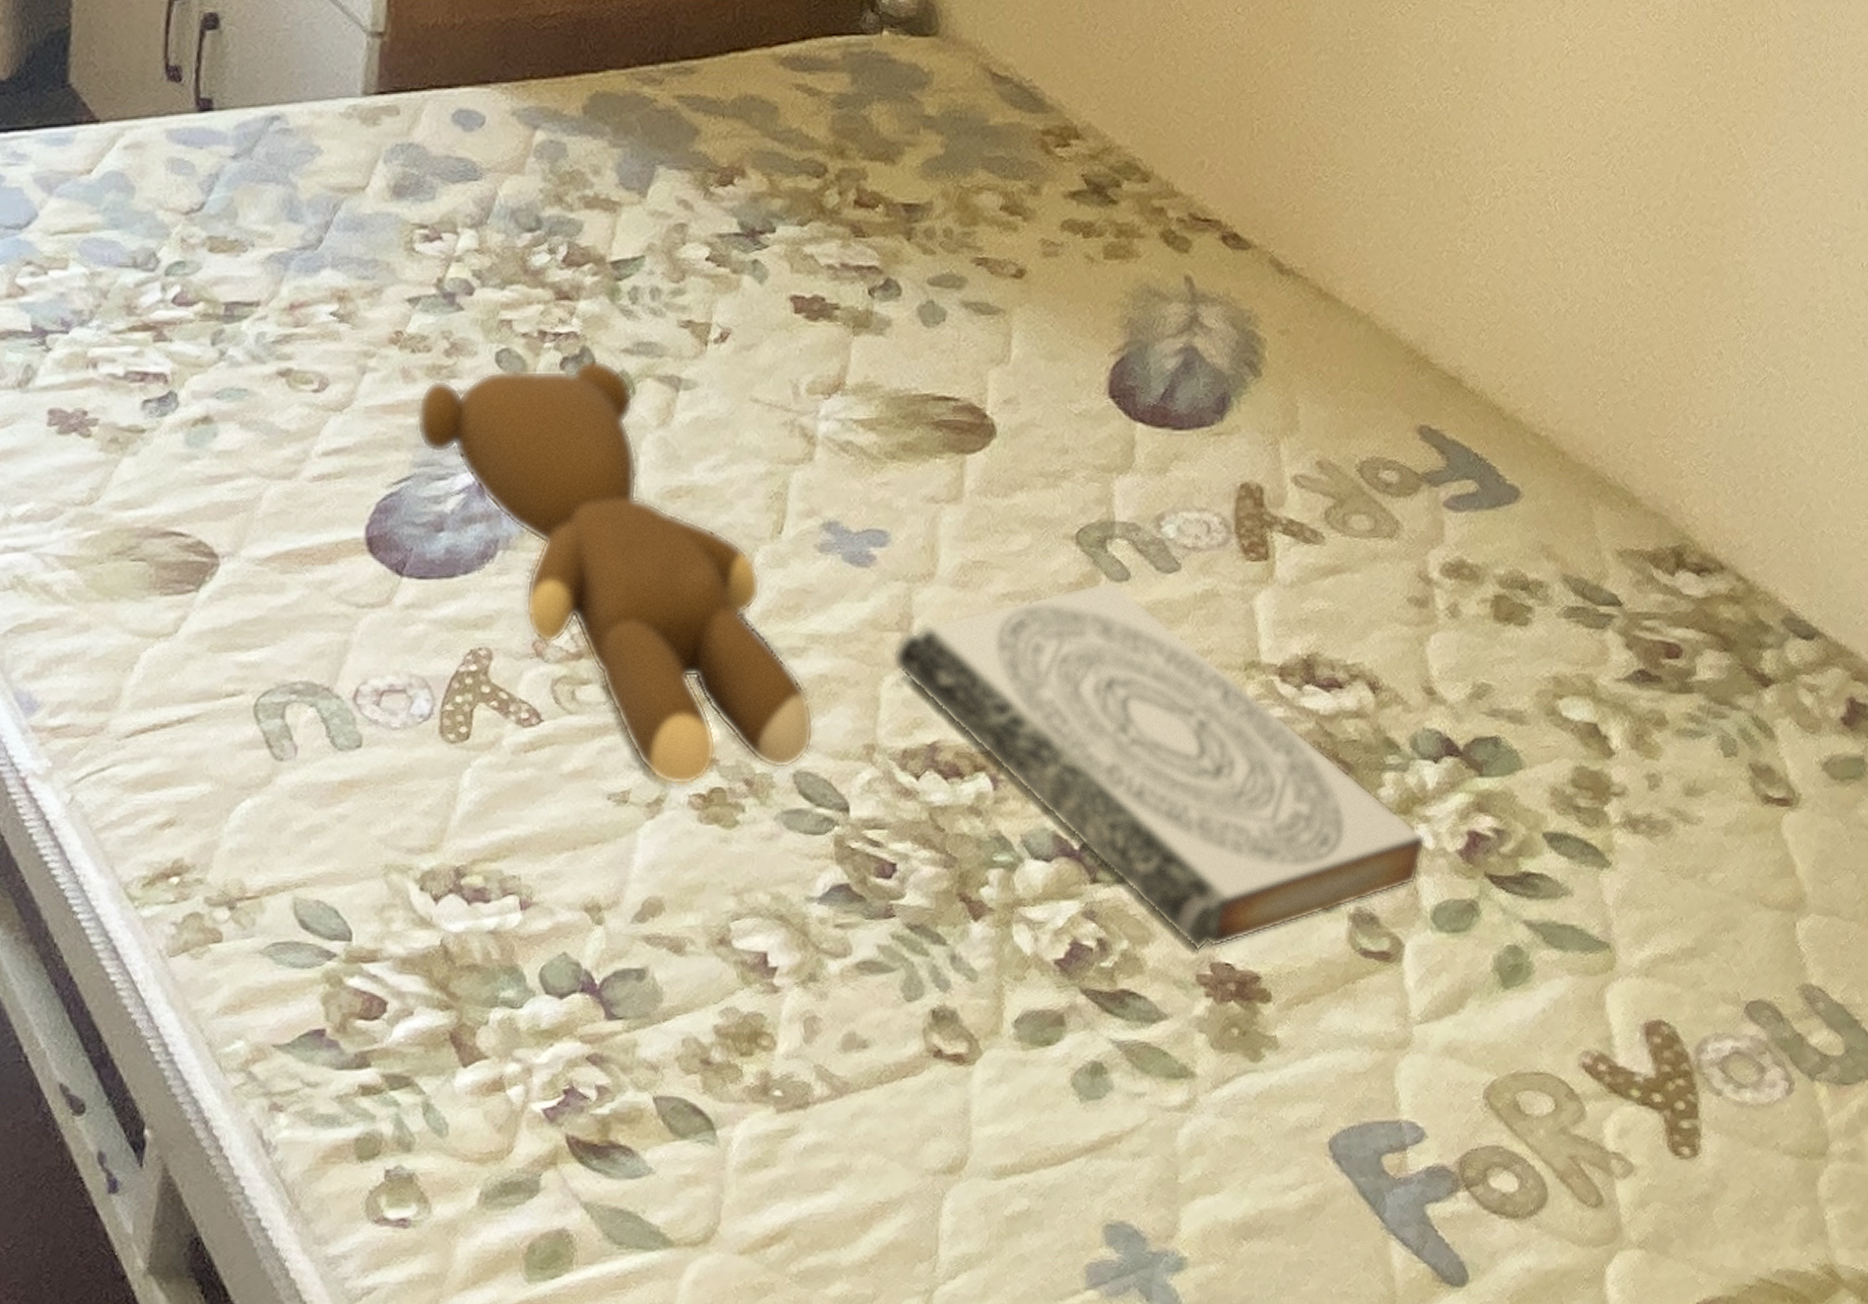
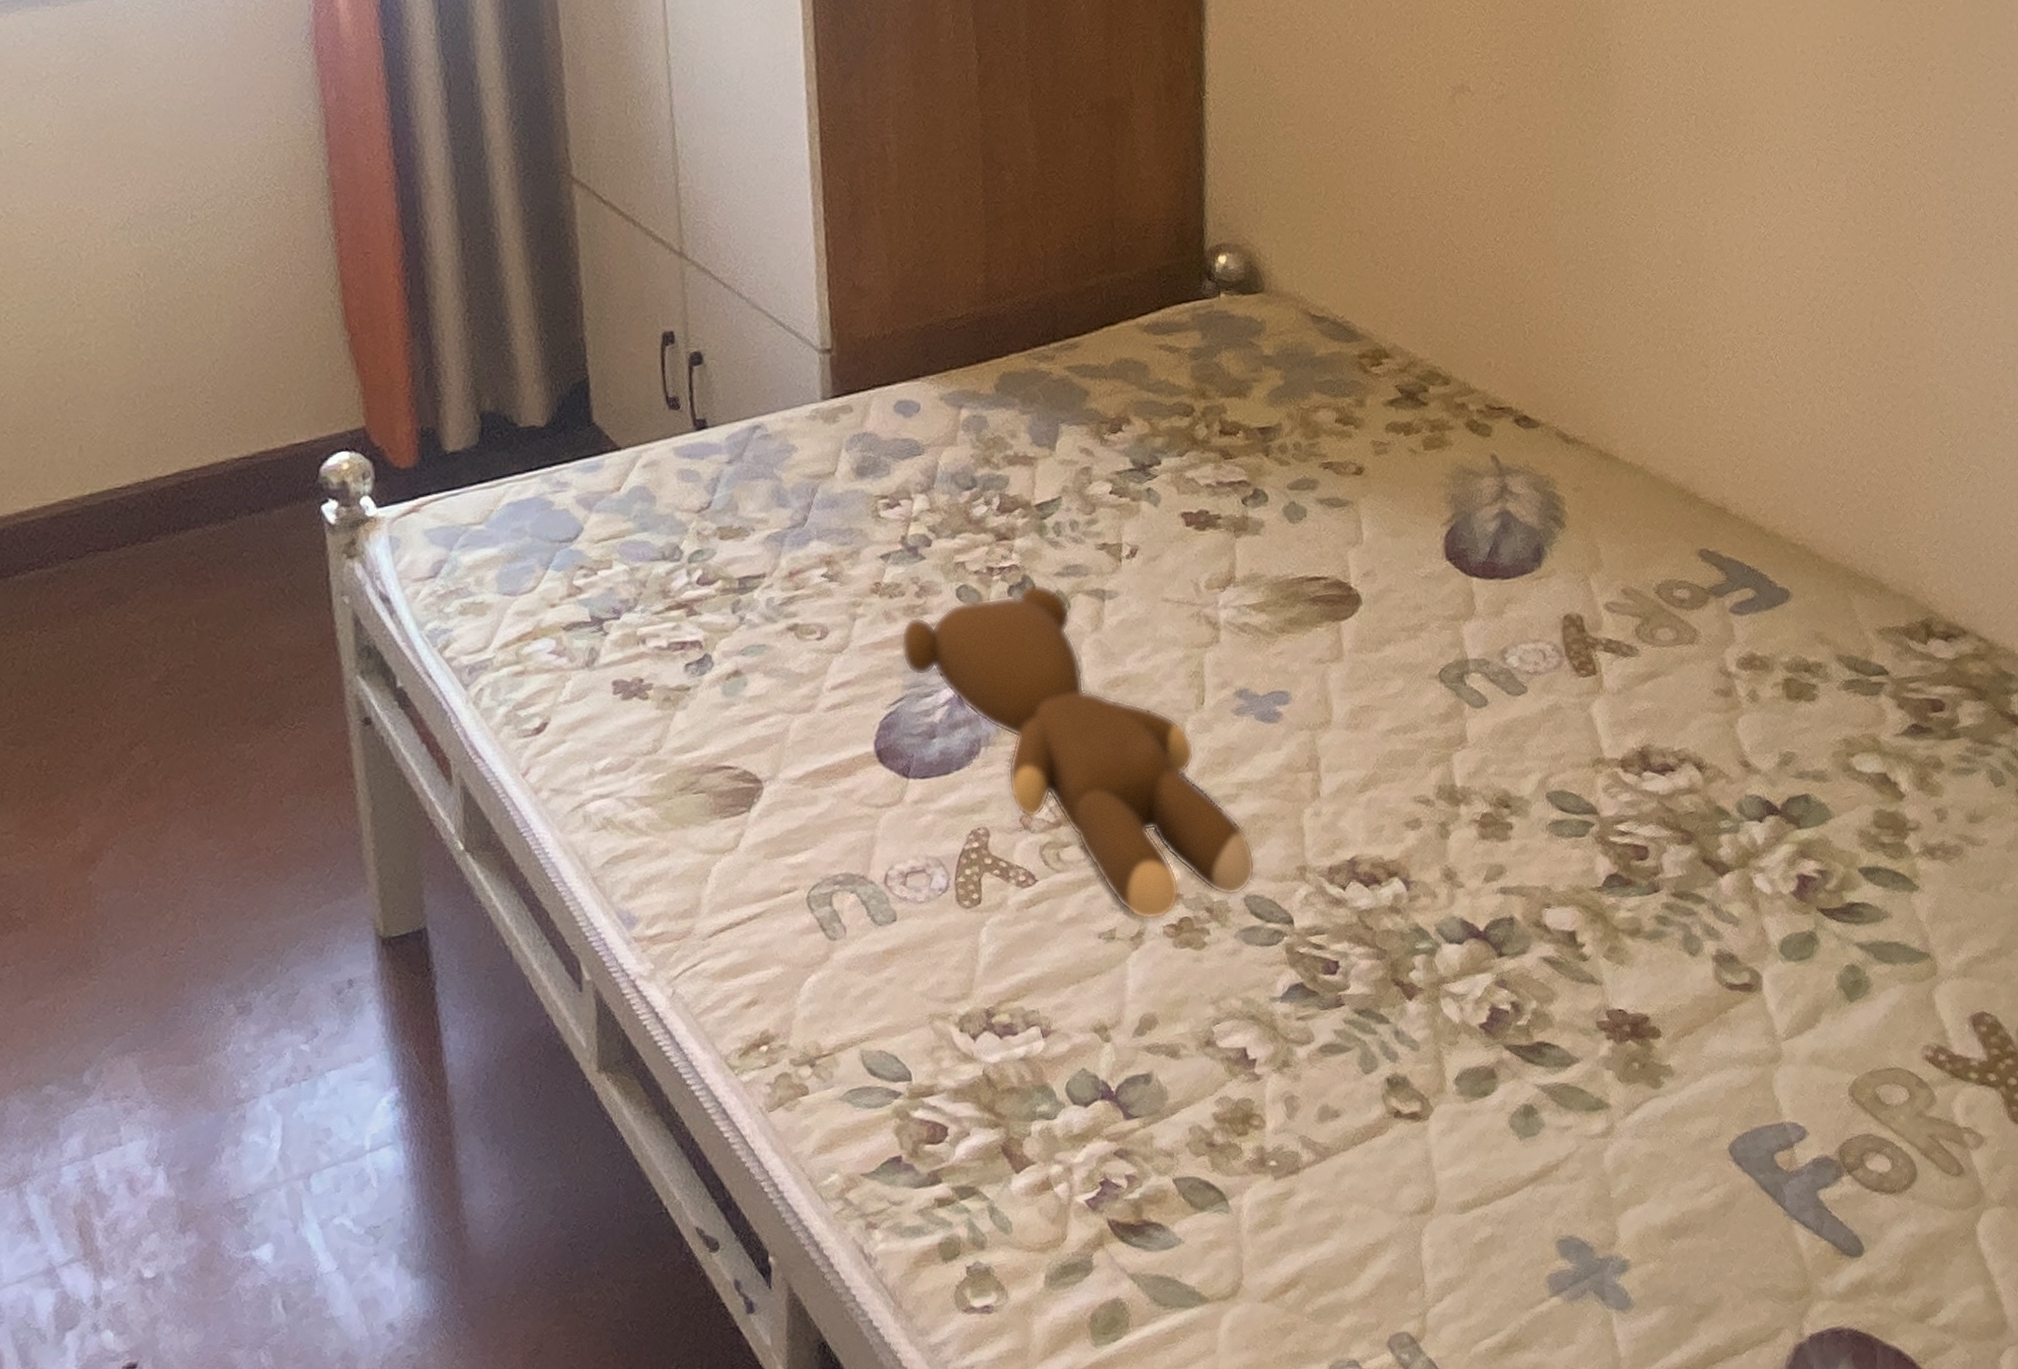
book: present [892,579,1426,951] -> none [1307,706,1764,1003]

